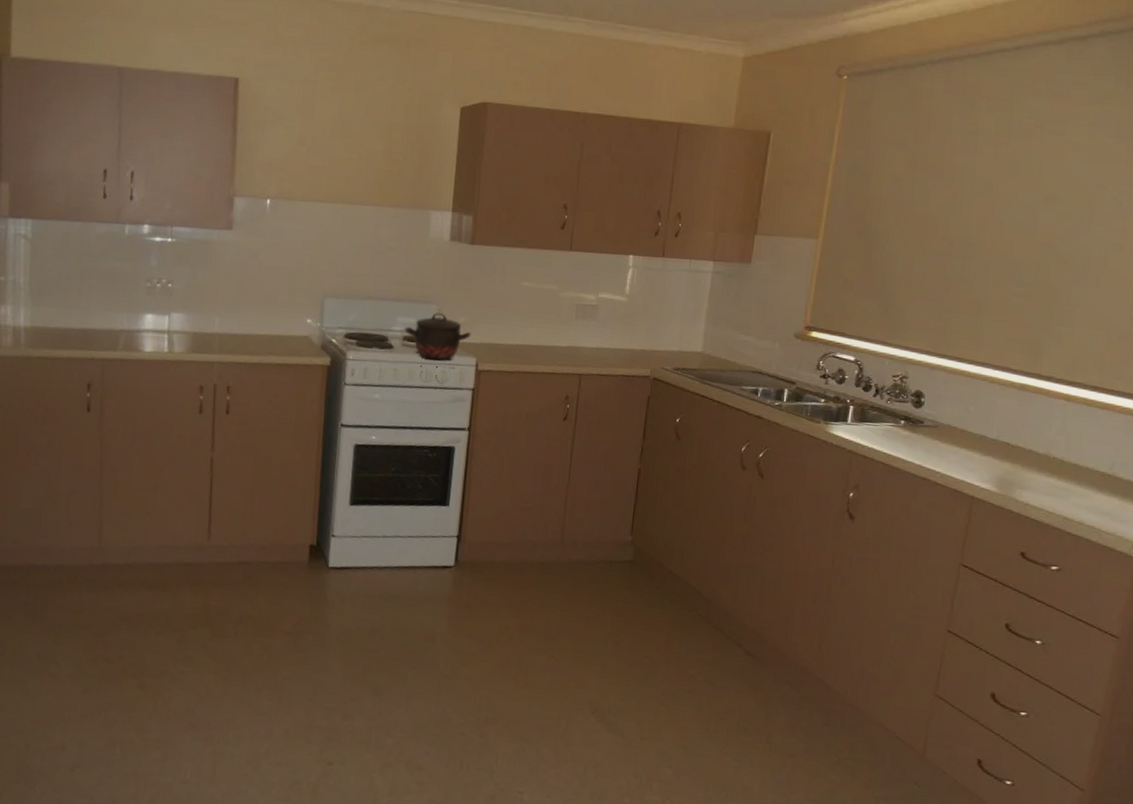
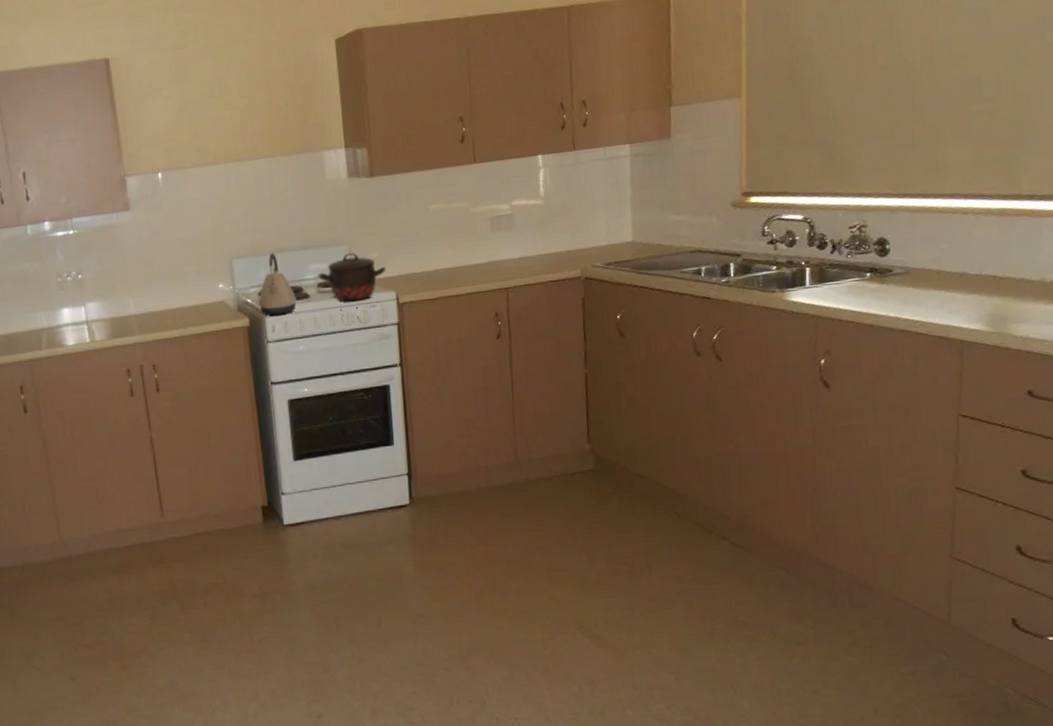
kettle: none [342,299,381,361] -> present [258,253,298,316]

